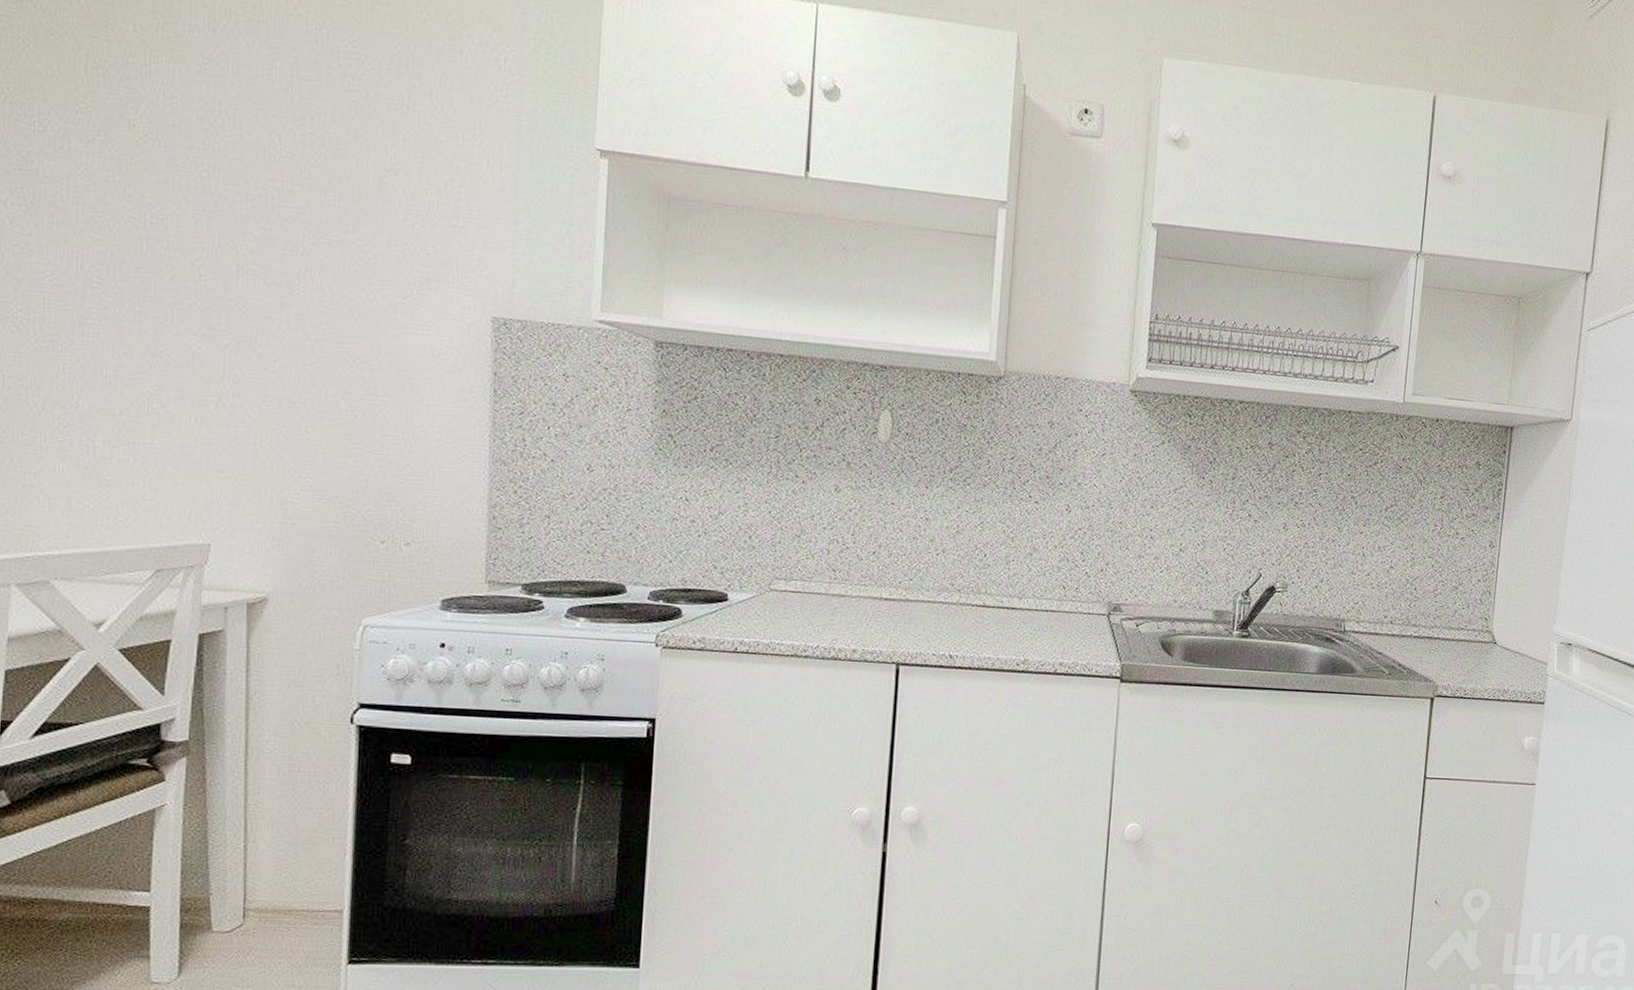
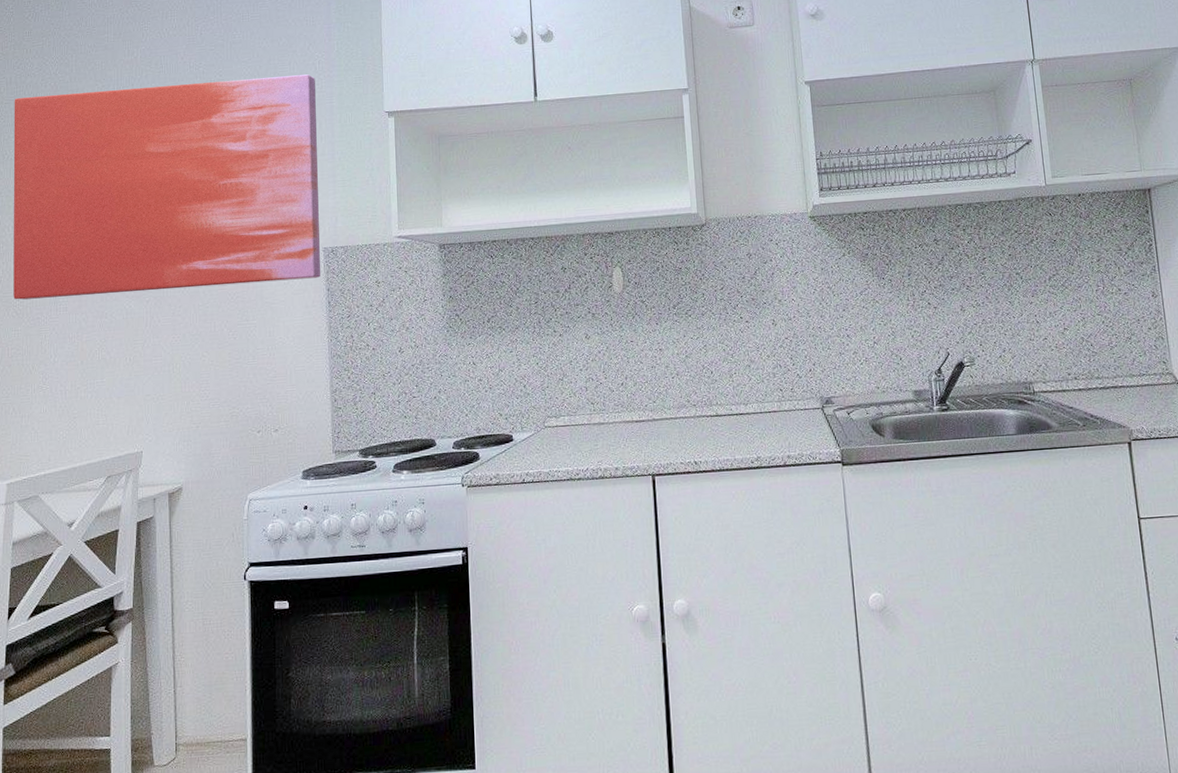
wall art: none [12,11,498,356] -> present [13,74,320,300]

